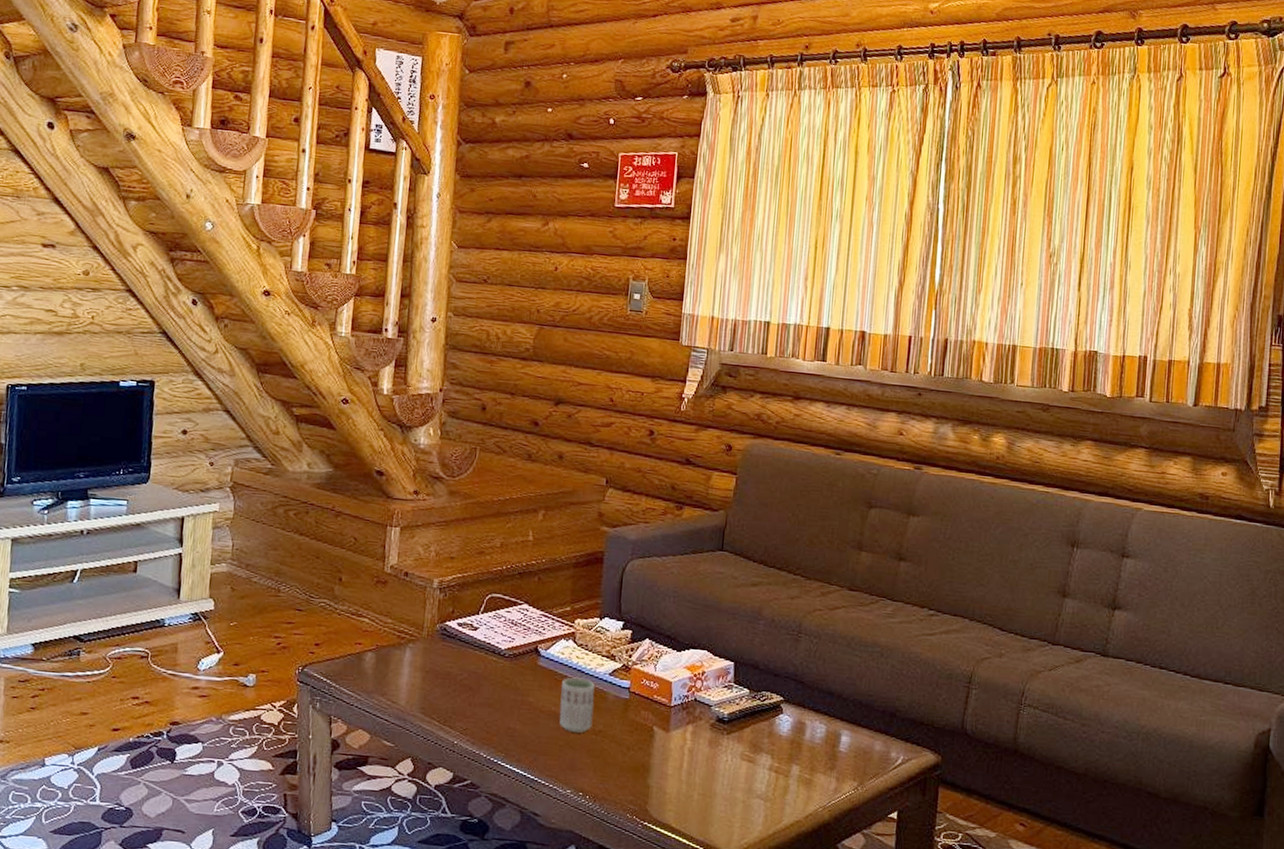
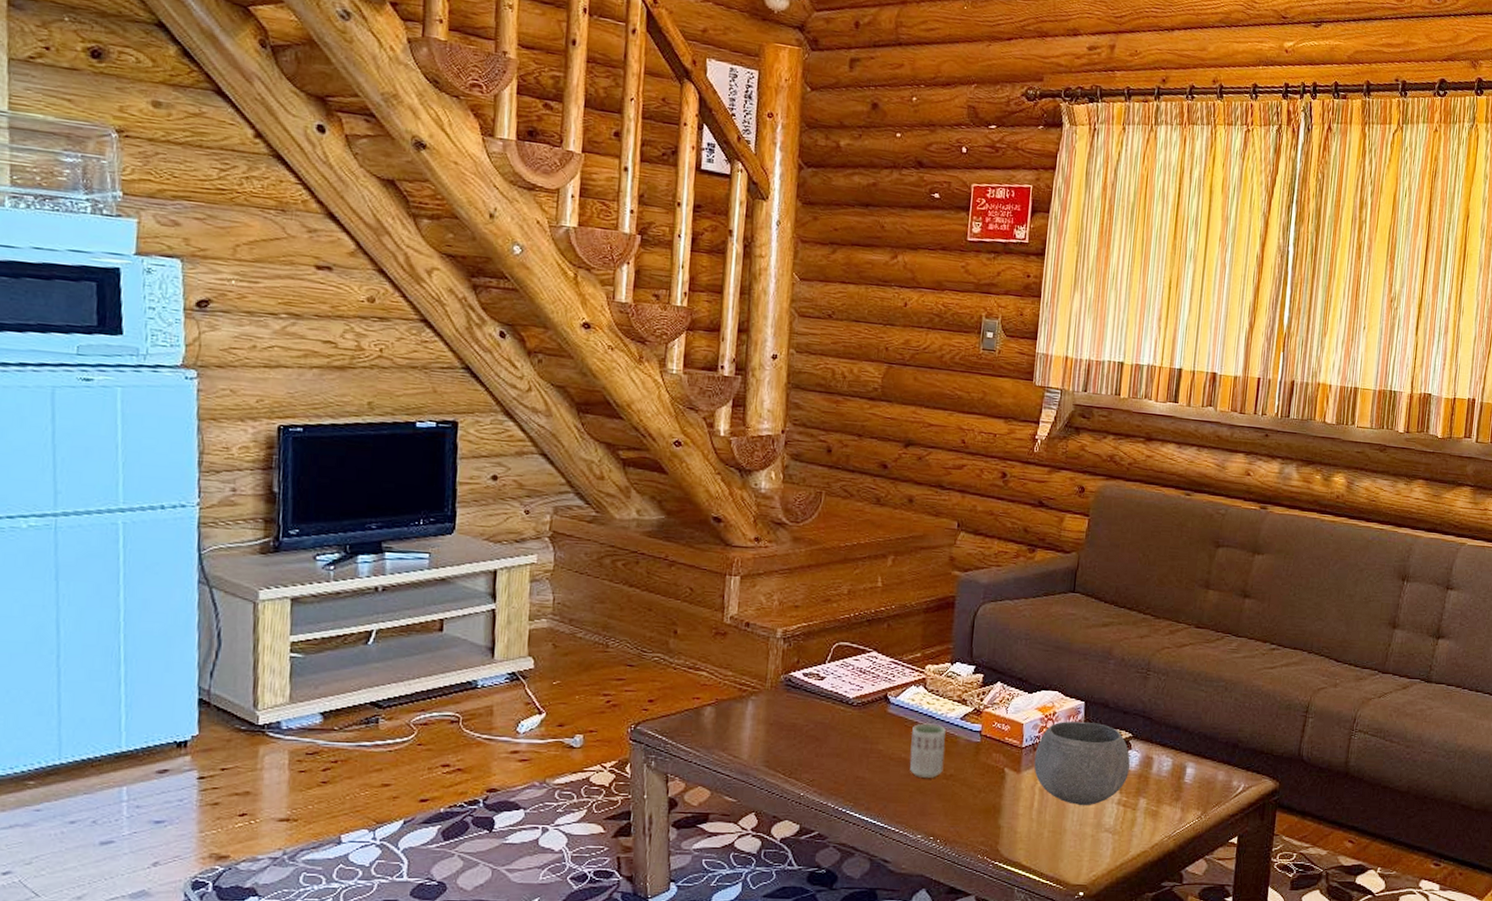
bowl: none [683,681,782,770] -> present [1034,721,1130,805]

